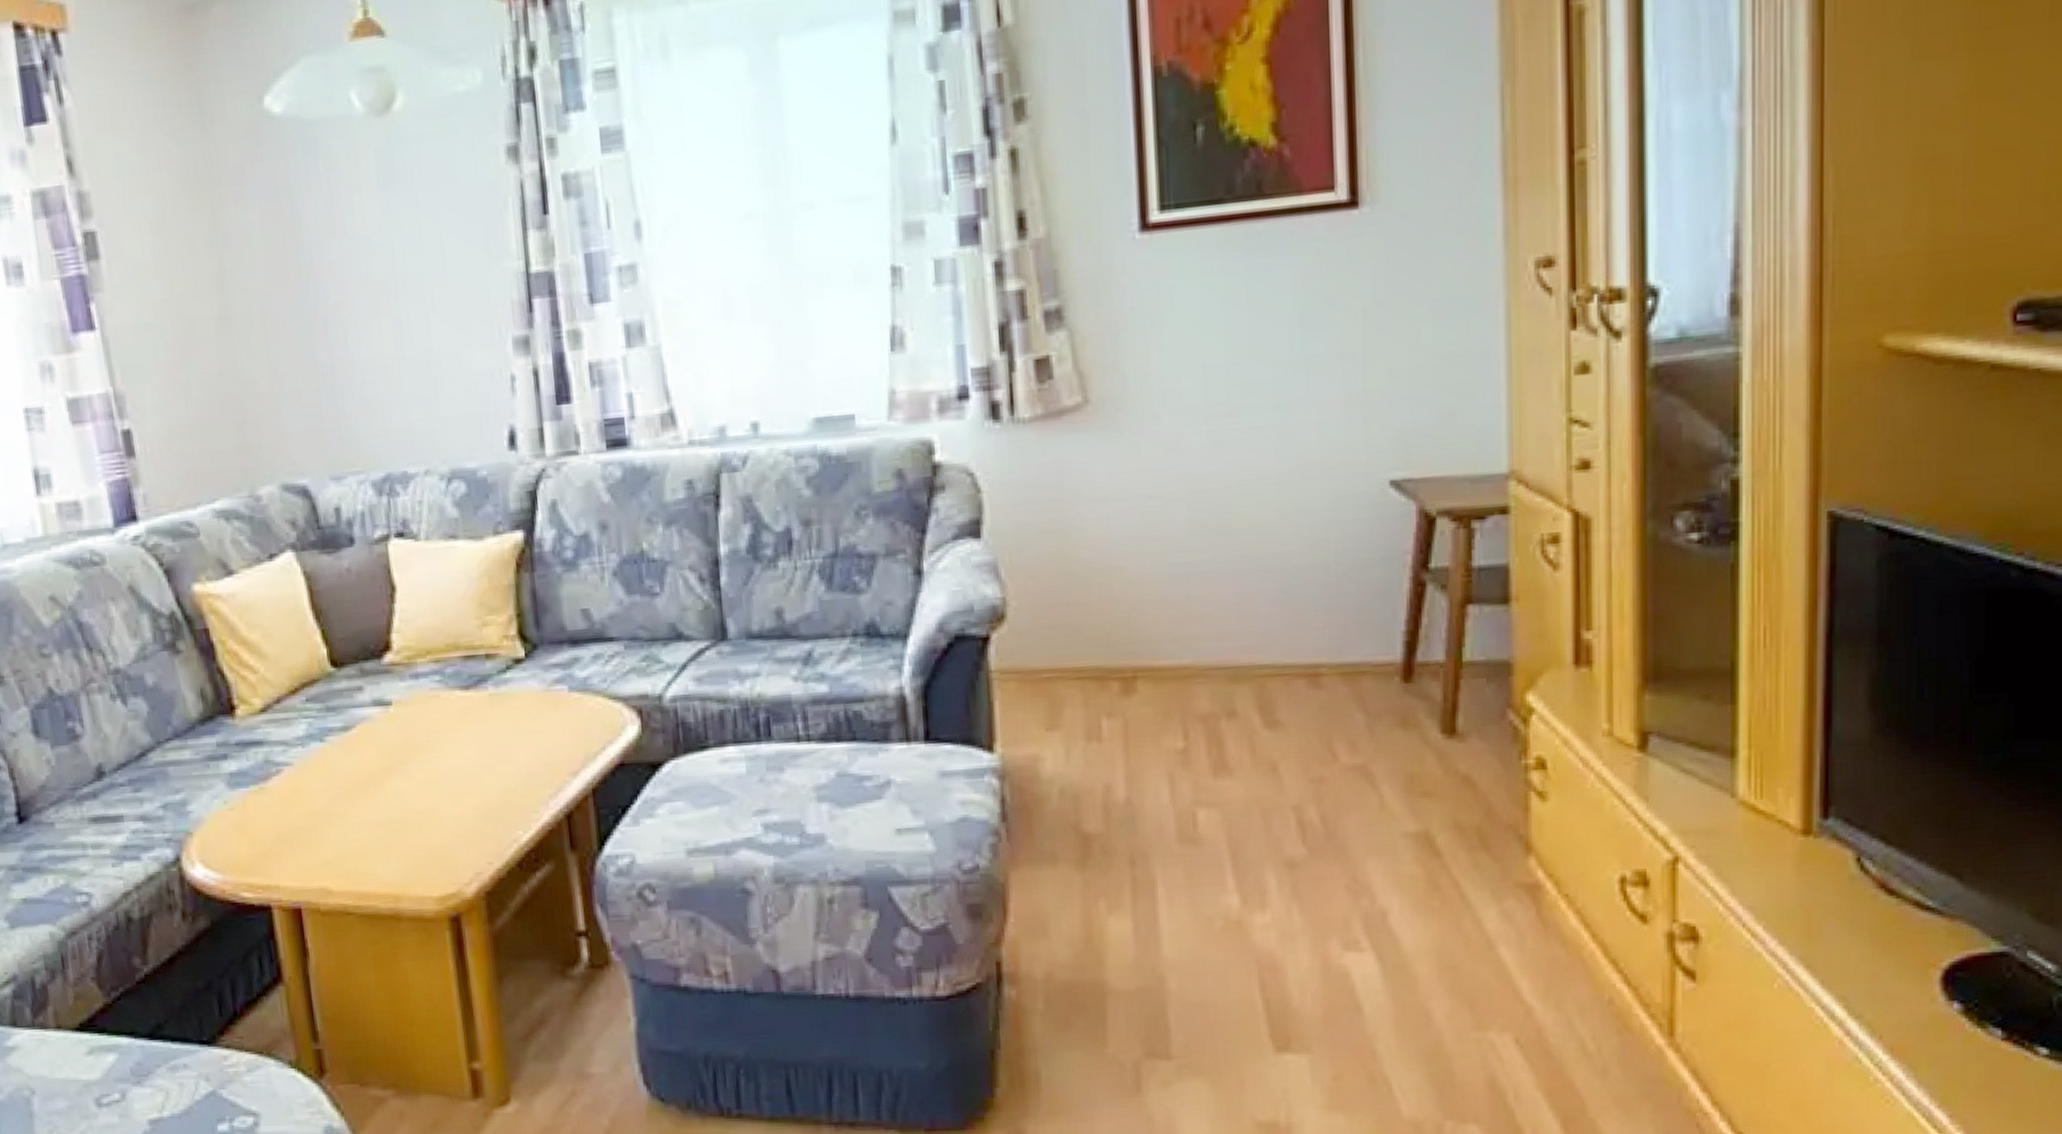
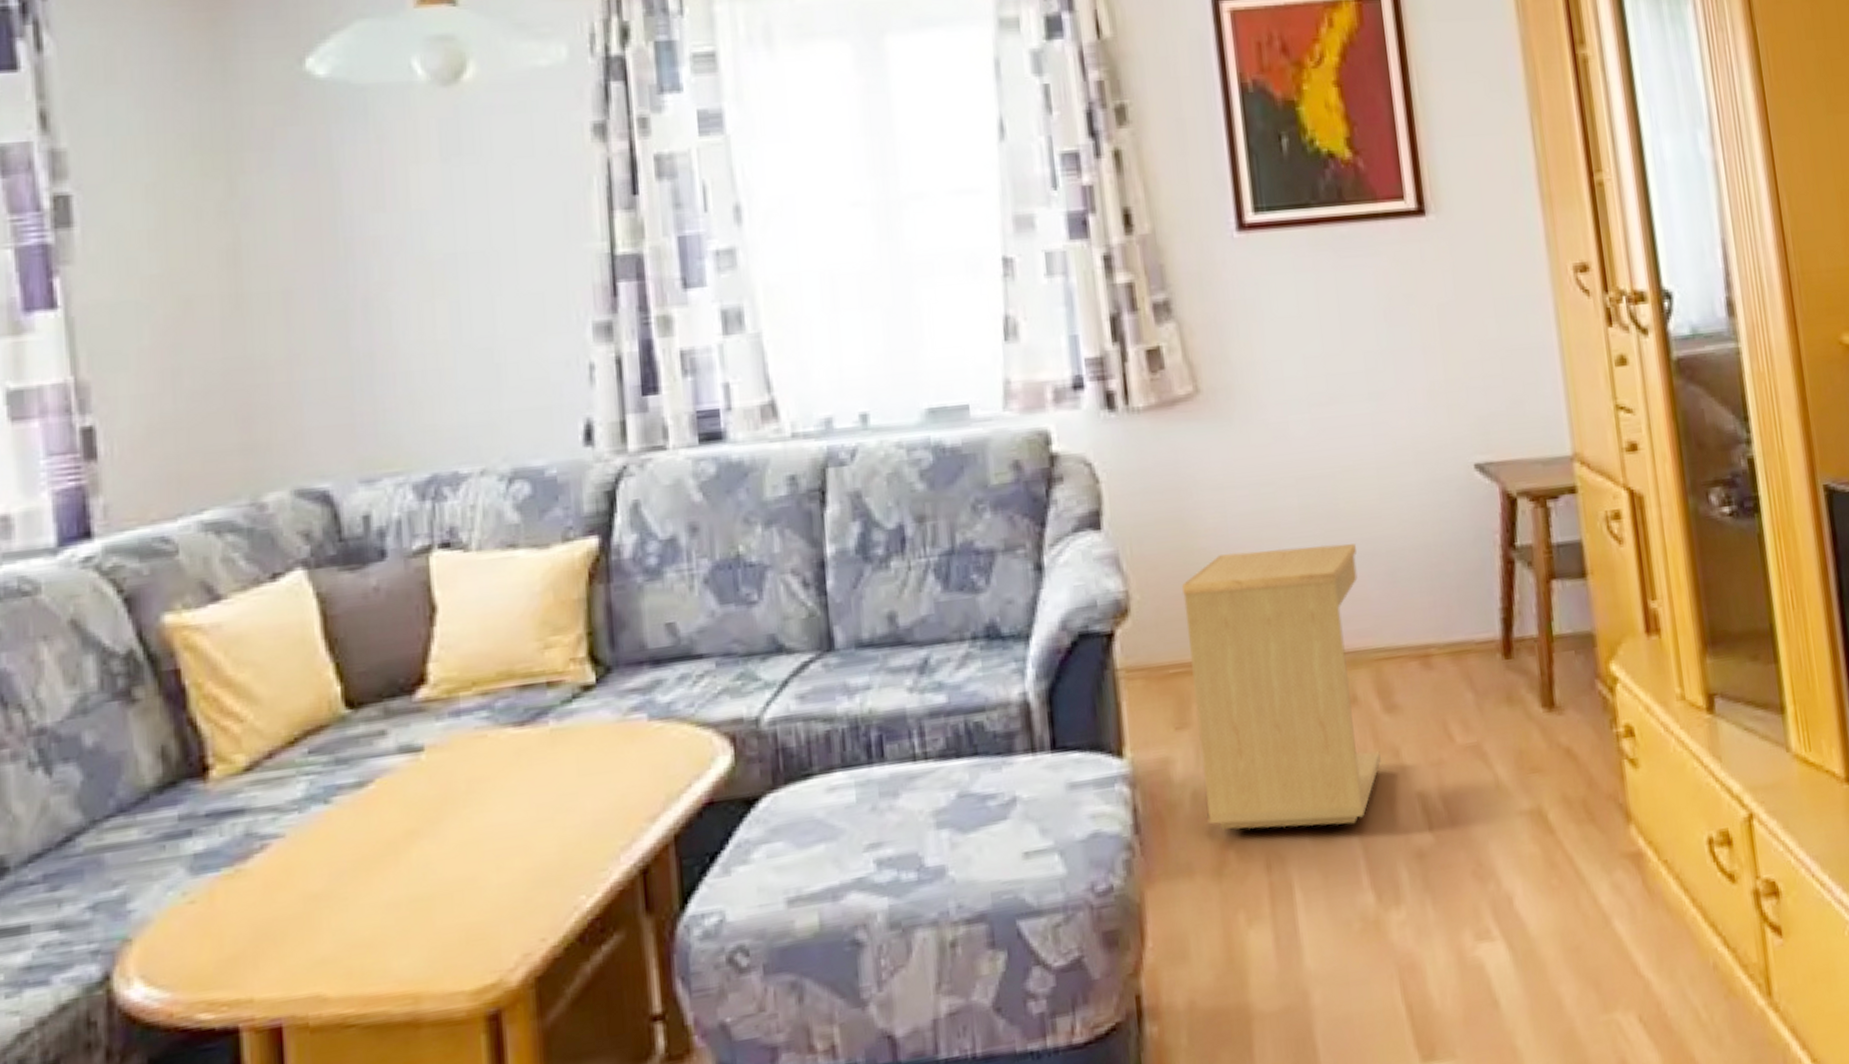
side table: none [1059,559,1257,831] -> present [1181,543,1381,830]

